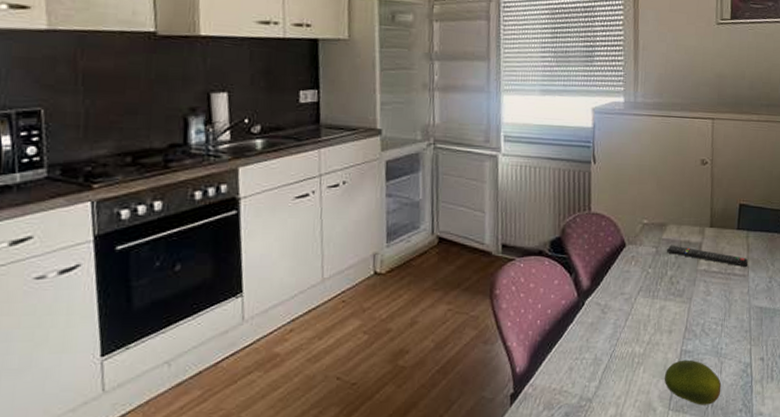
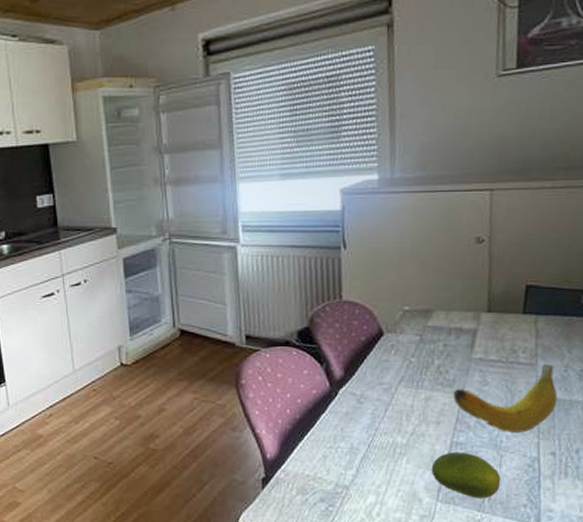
remote control: present [666,245,749,268] -> none [432,332,537,356]
fruit: none [682,275,765,340] -> present [453,364,558,432]

